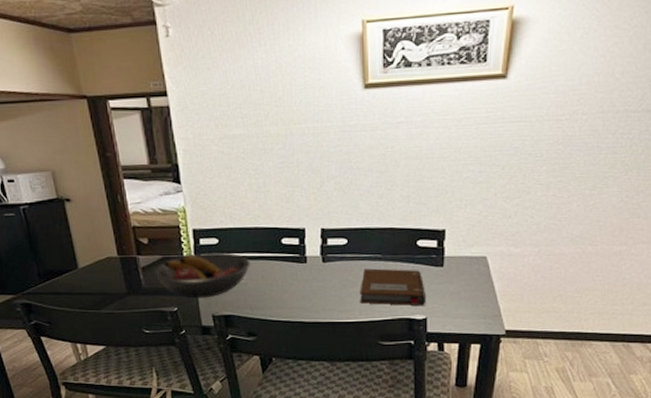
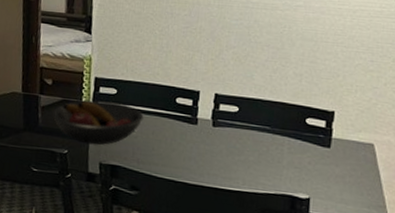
notebook: present [360,268,425,306] -> none [244,138,310,184]

